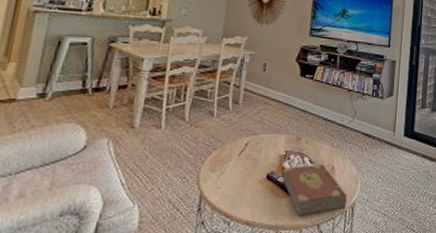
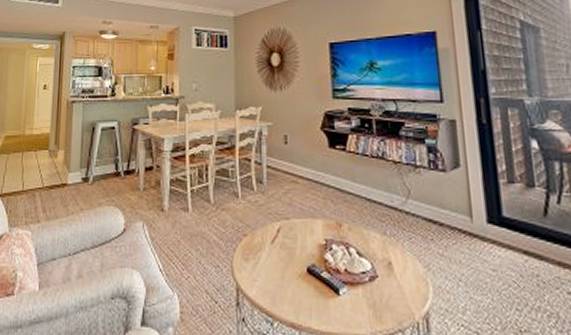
book: present [282,148,348,217] -> none [326,236,418,325]

